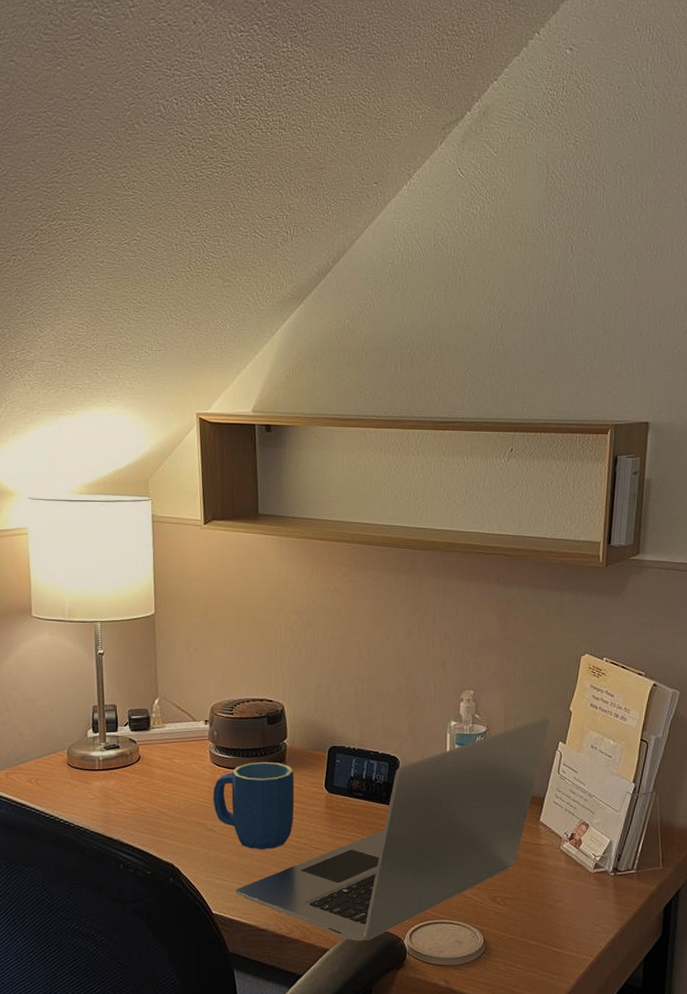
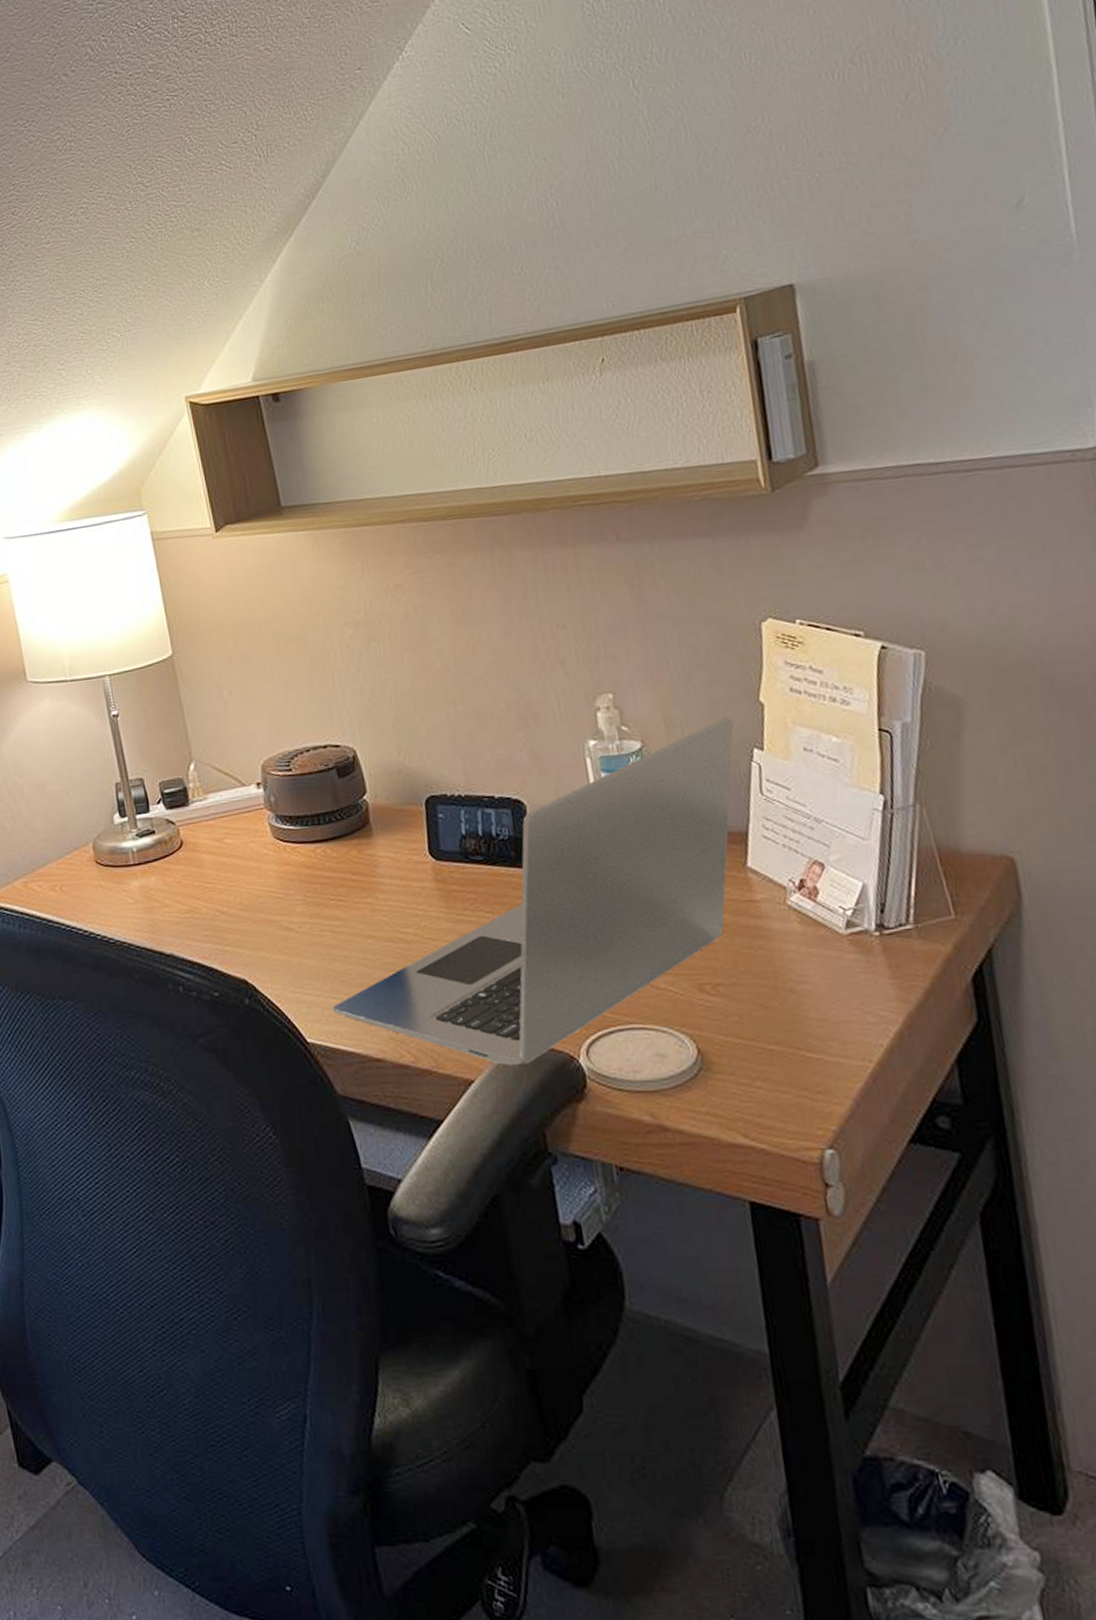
mug: present [213,762,294,849] -> none [282,827,395,949]

